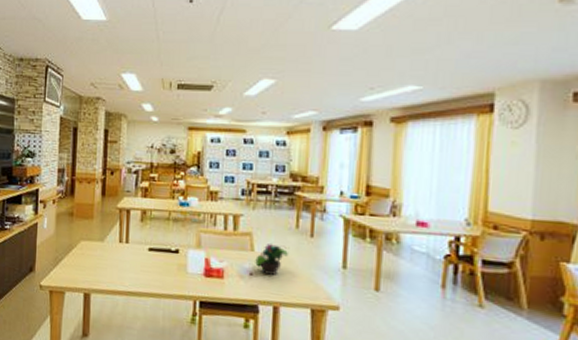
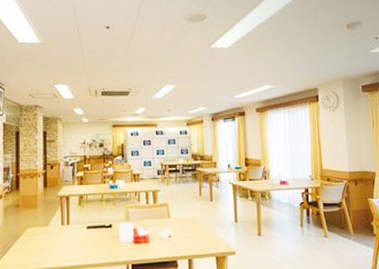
potted flower: present [255,243,290,275] -> none [172,209,196,235]

